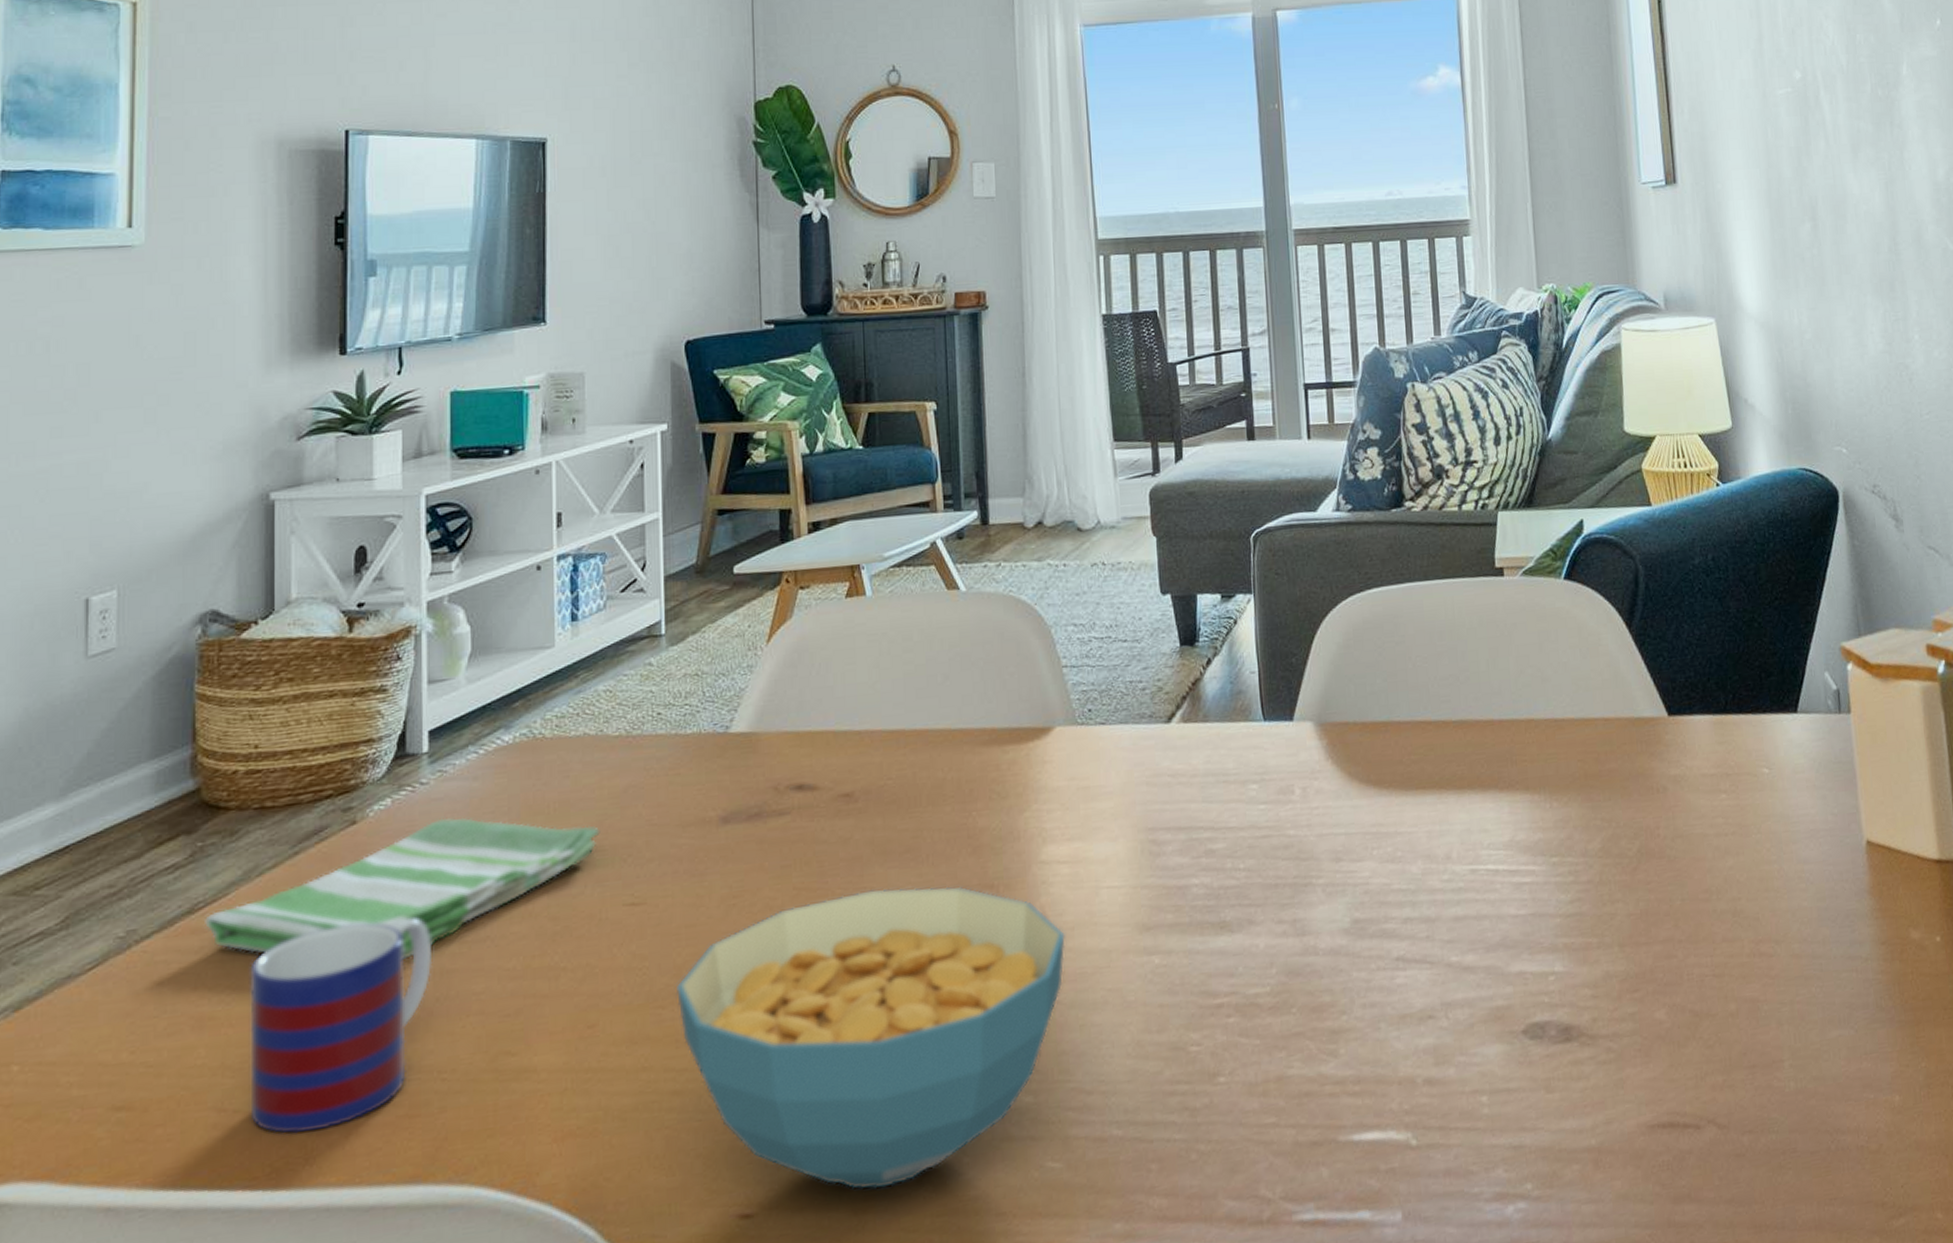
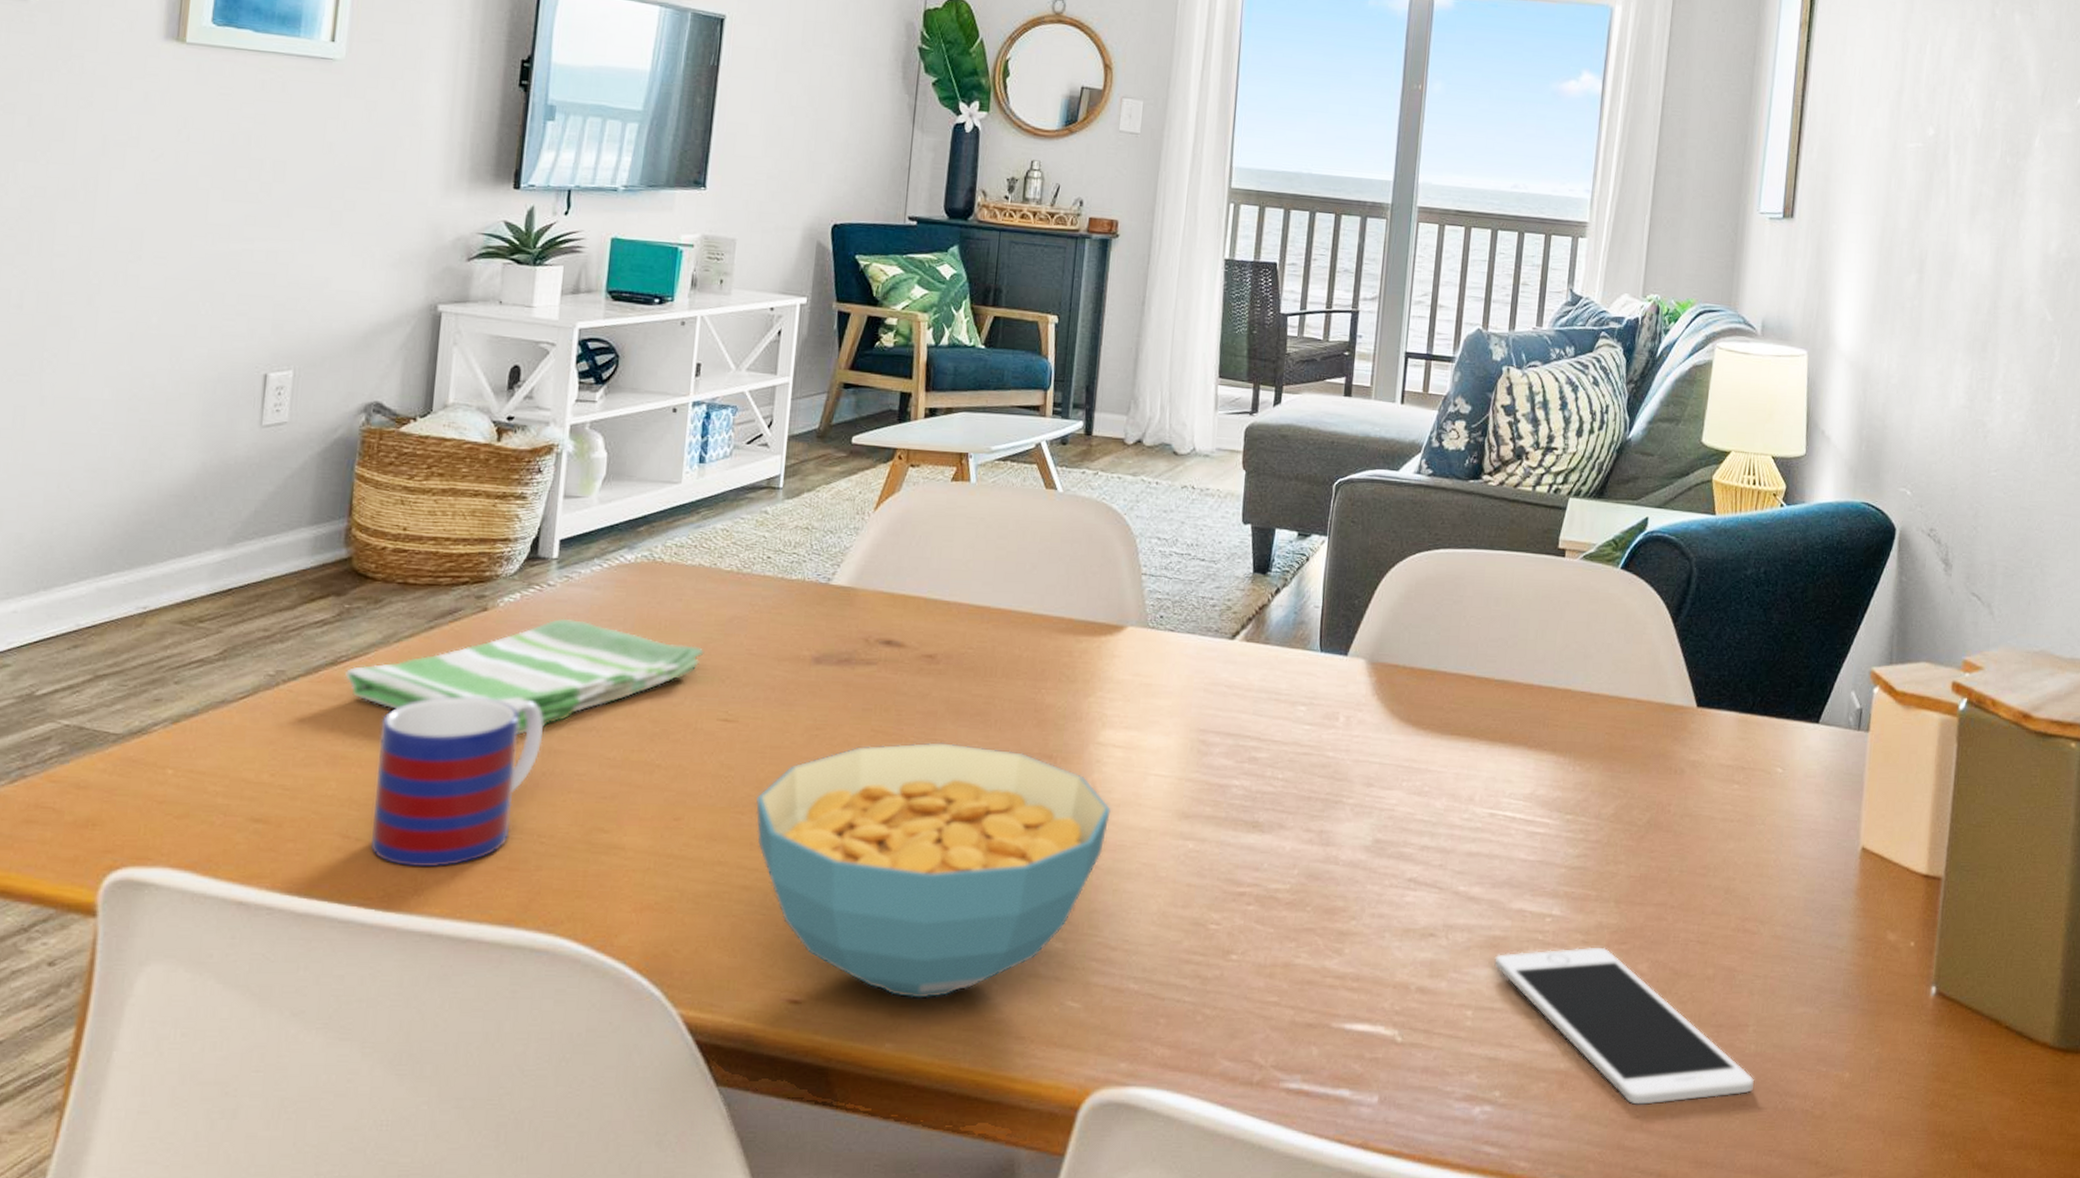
cell phone: none [1502,998,1801,1173] -> present [1494,947,1755,1105]

